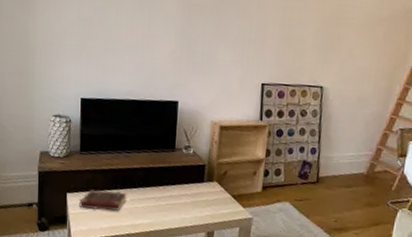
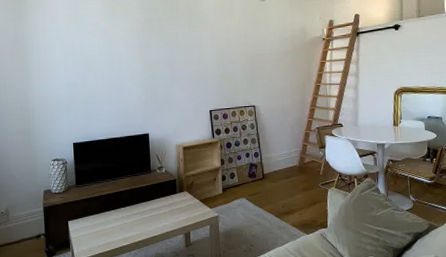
book: present [79,189,127,211] -> none [79,212,117,232]

